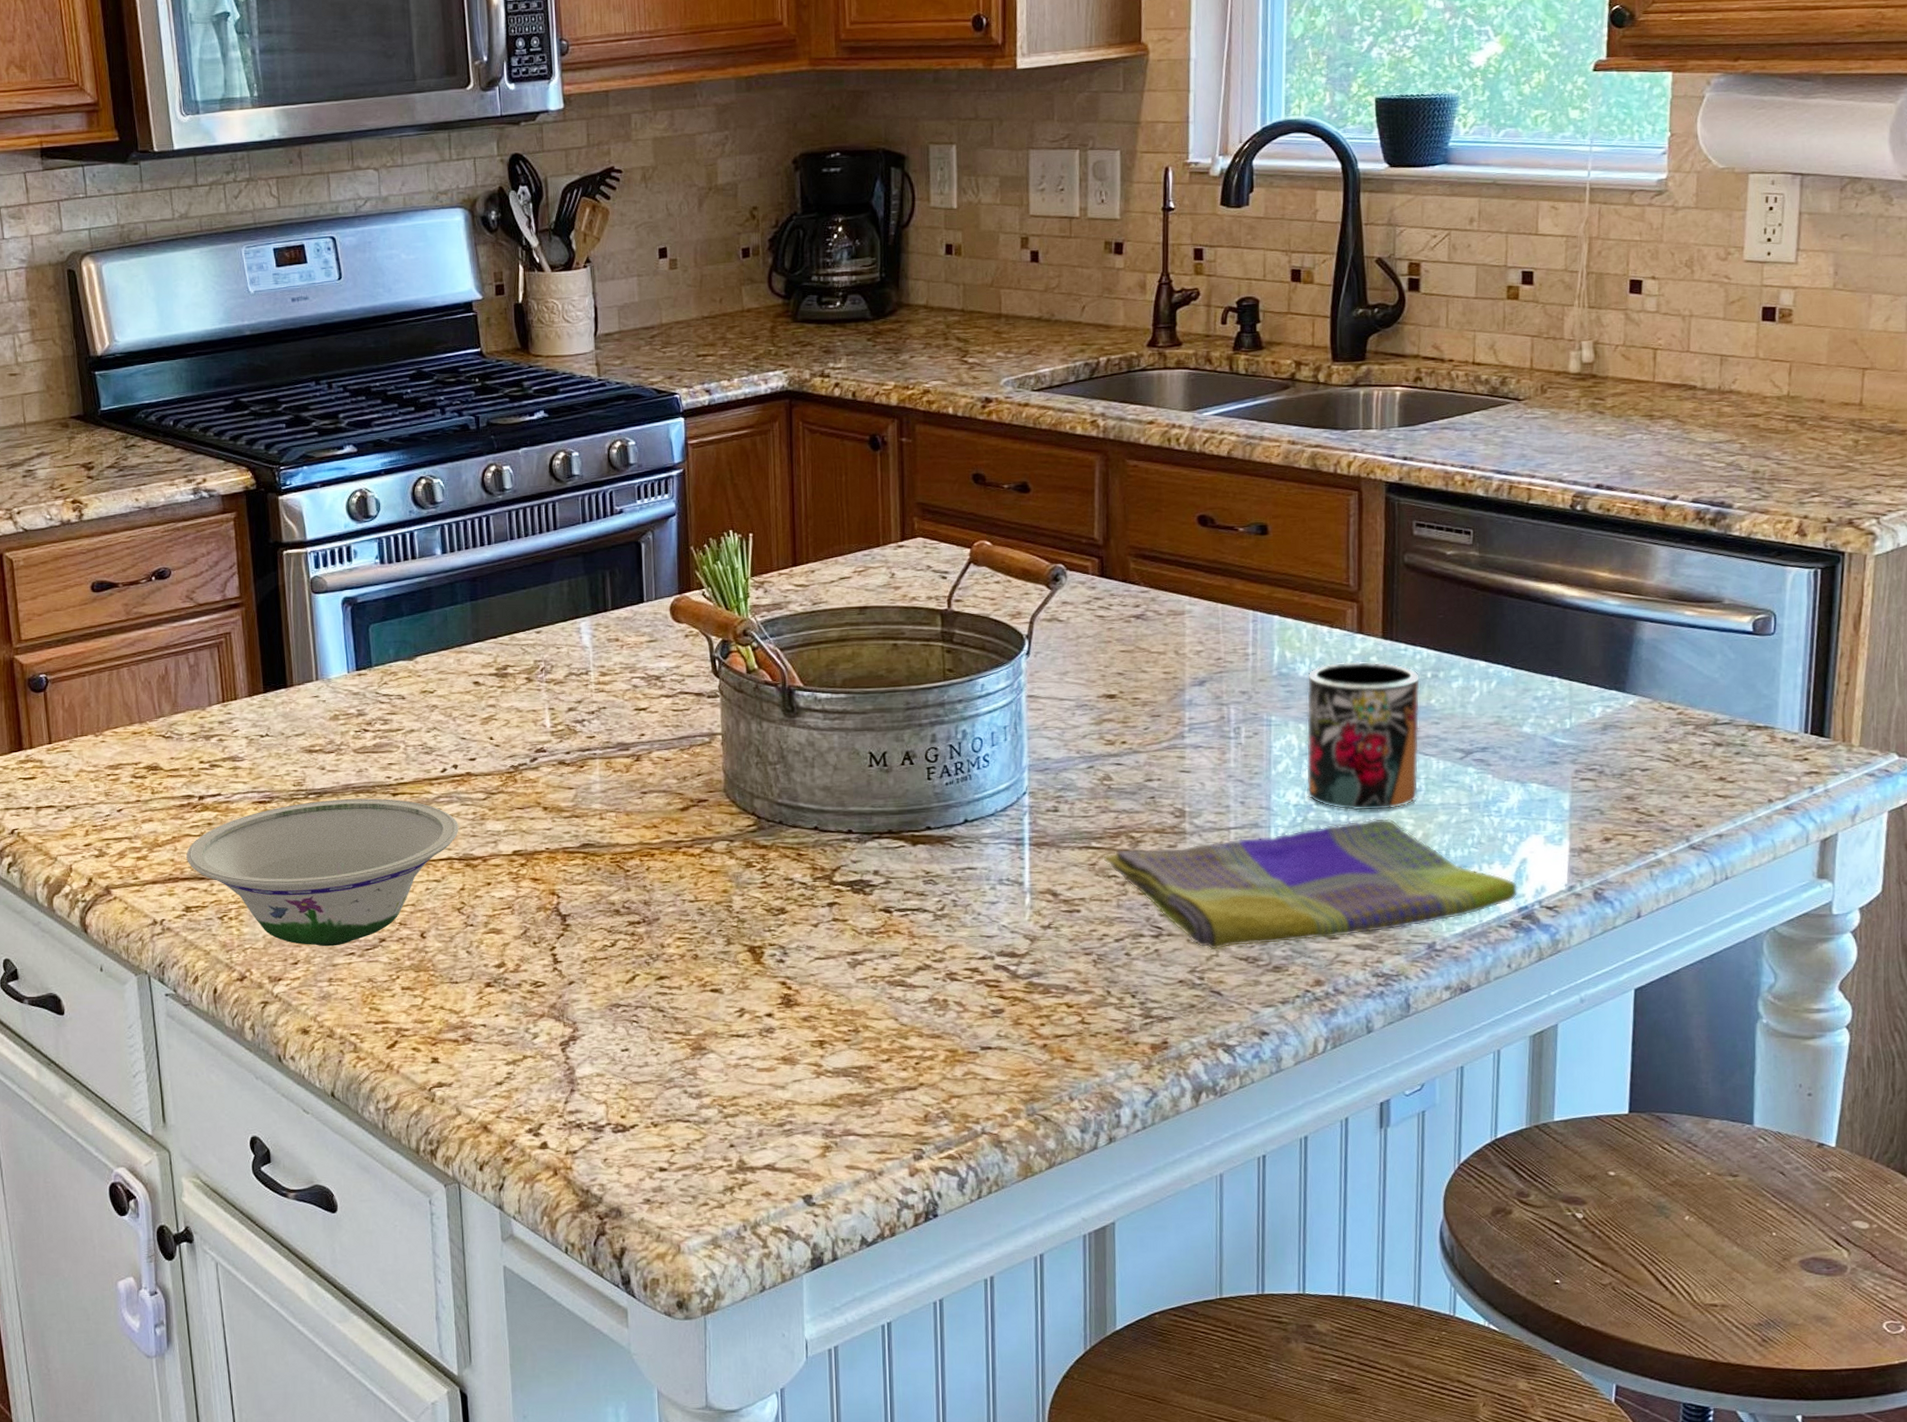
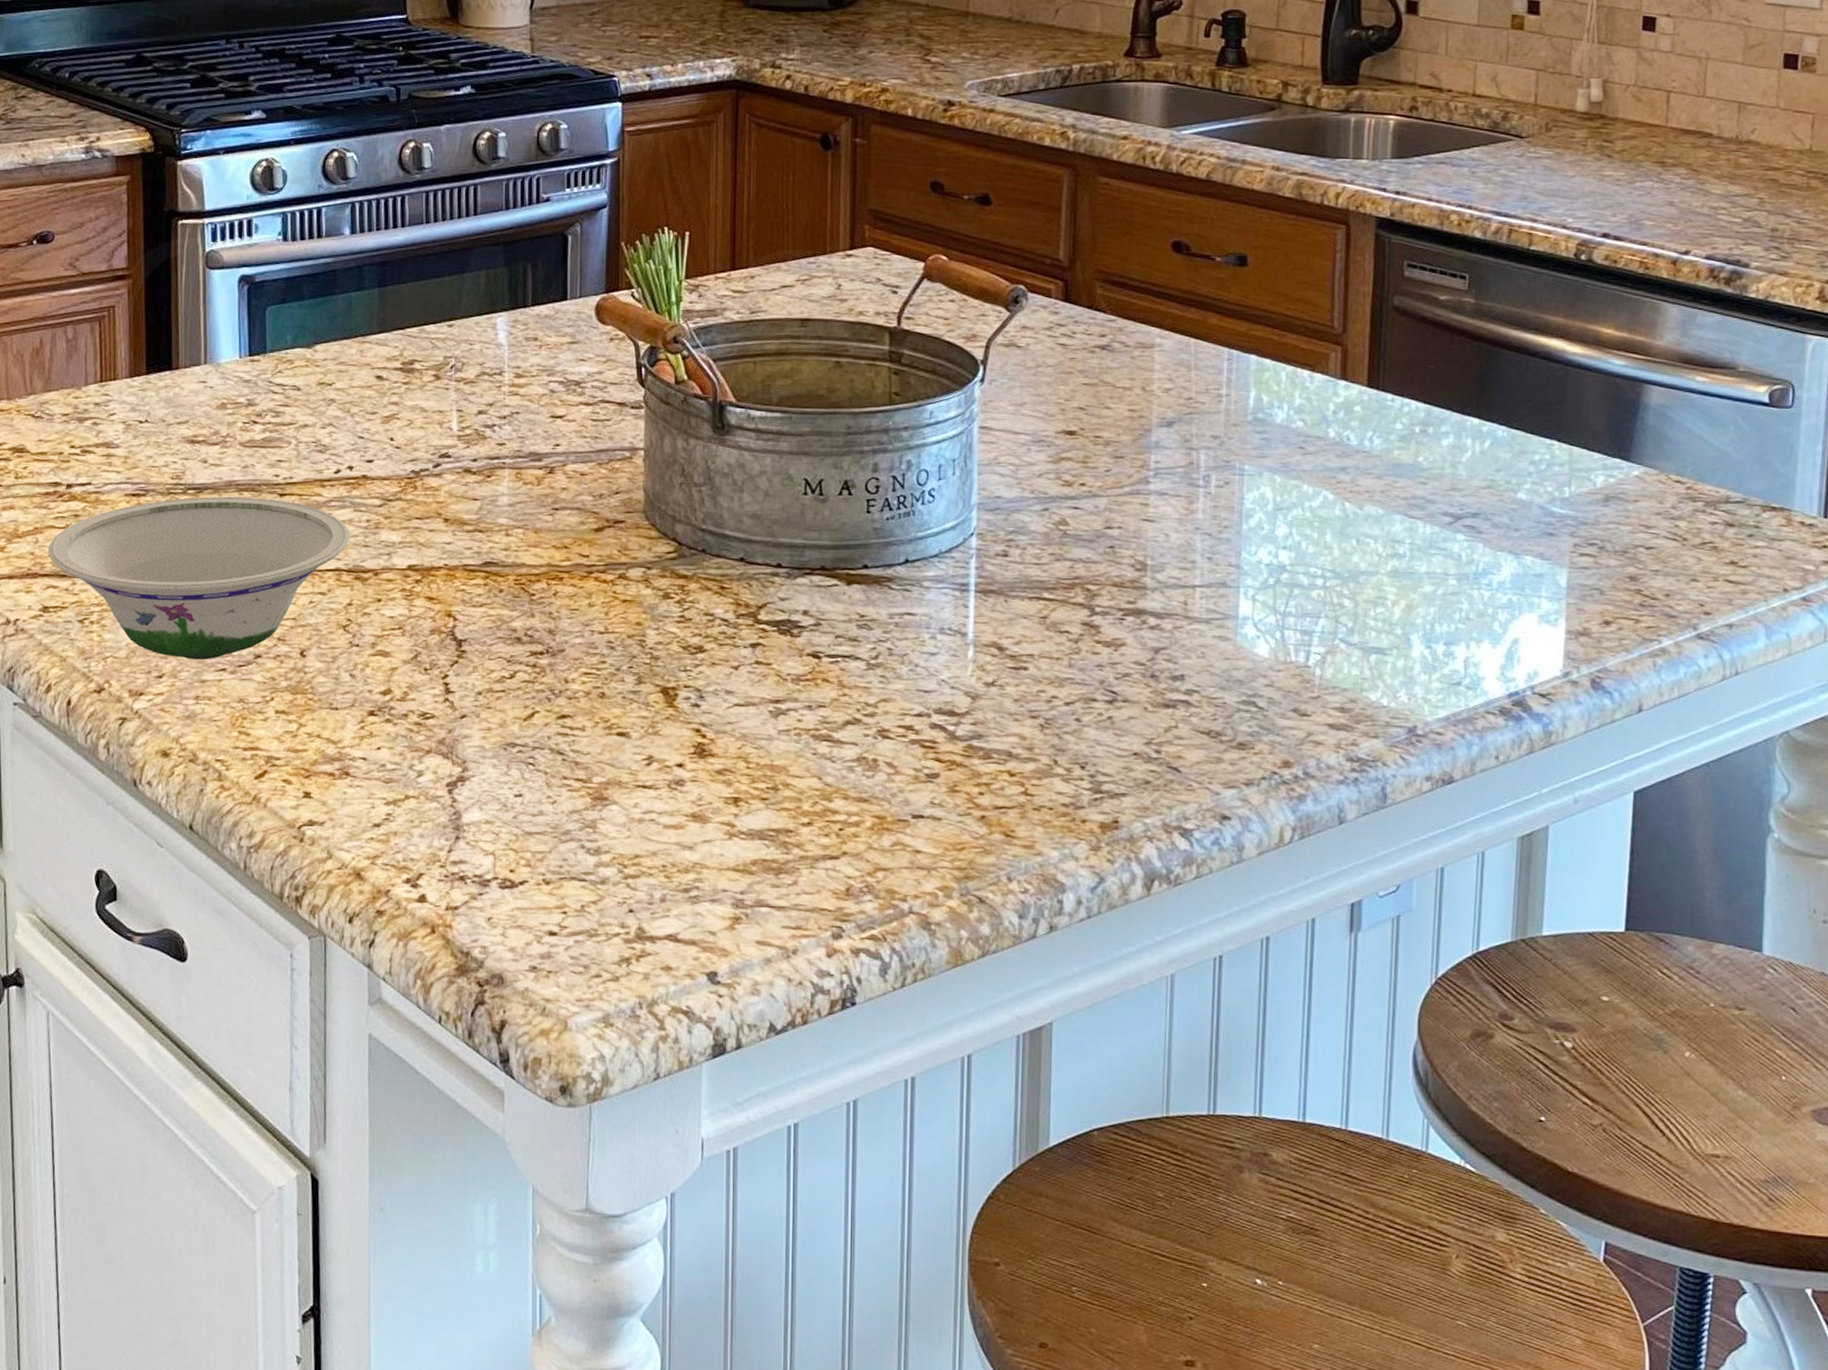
dish towel: present [1103,817,1518,950] -> none [1055,584,1509,721]
mug: present [1306,661,1421,811] -> none [1280,410,1408,577]

